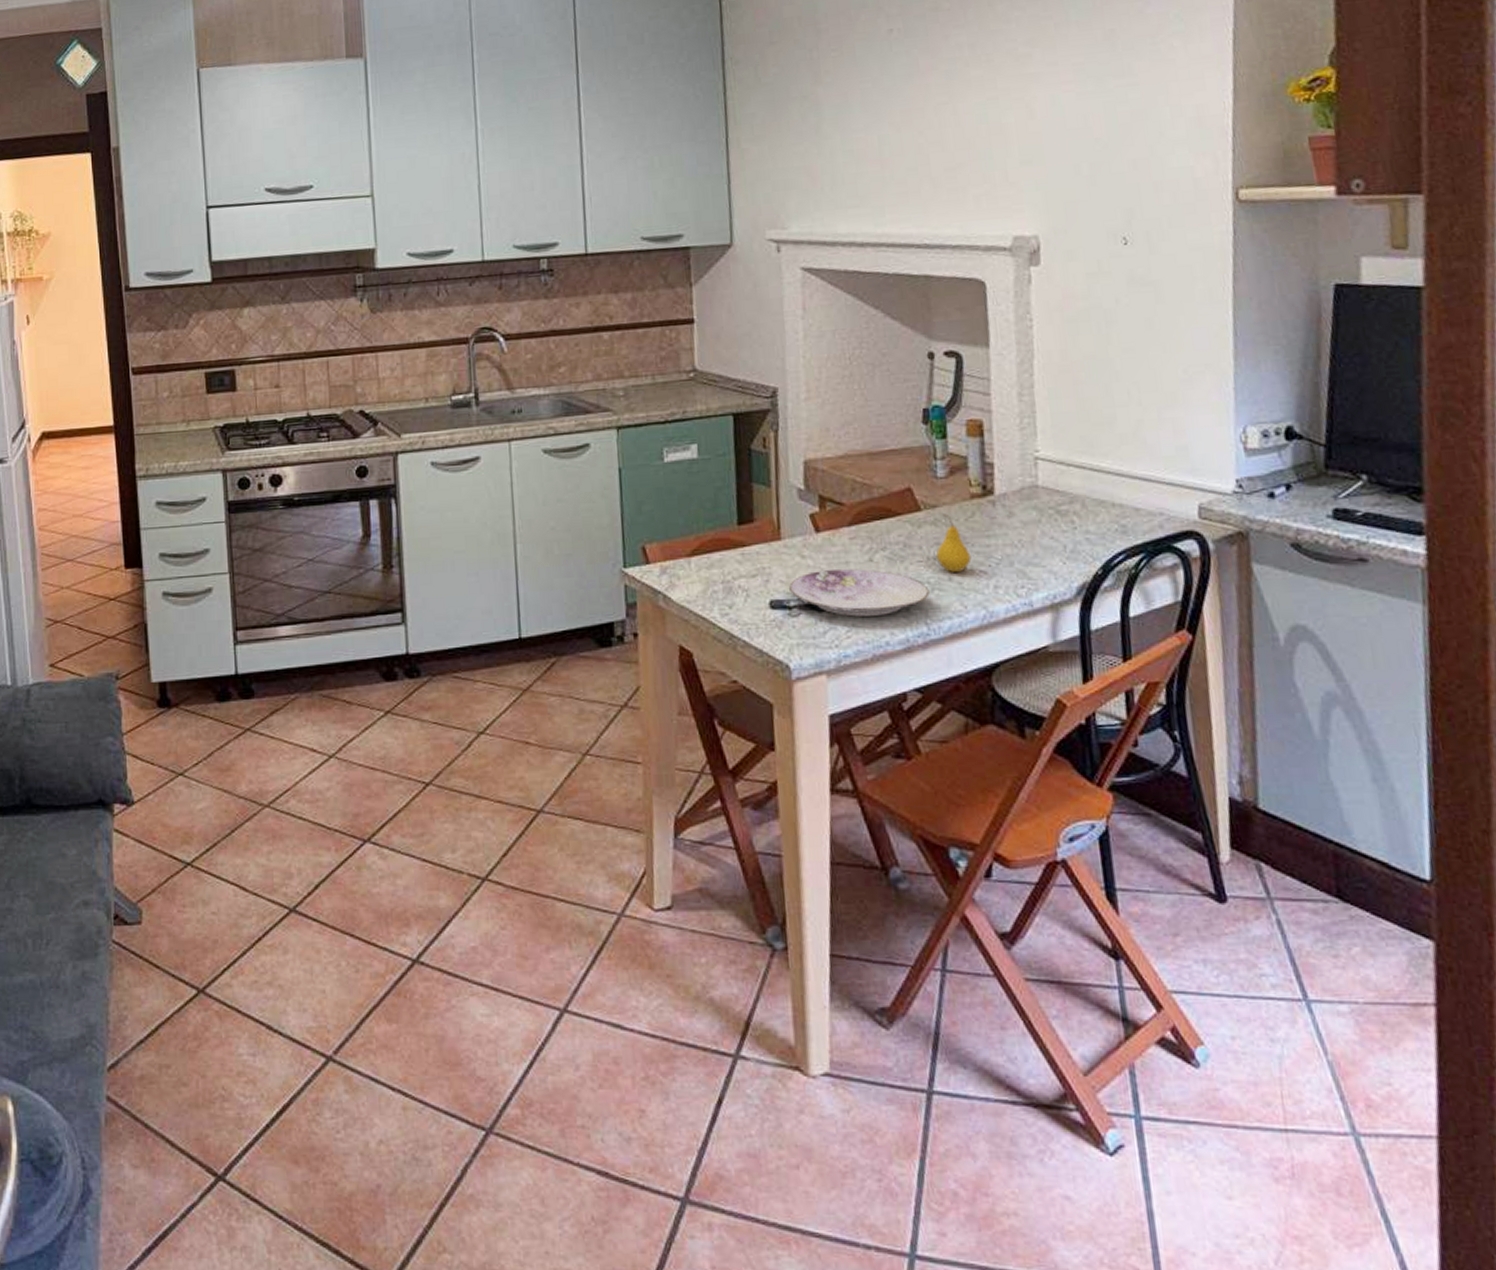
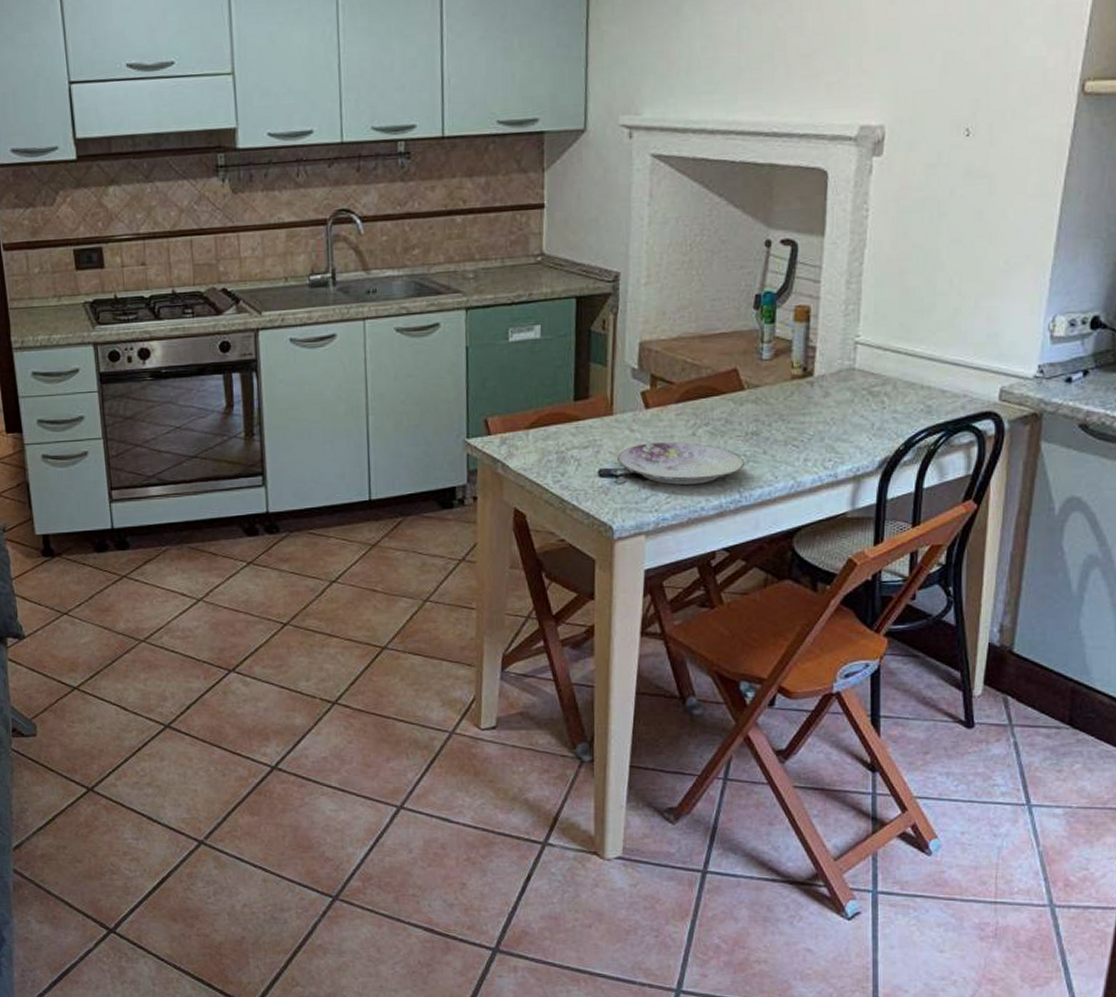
fruit: present [936,513,972,573] -> none [755,393,786,447]

